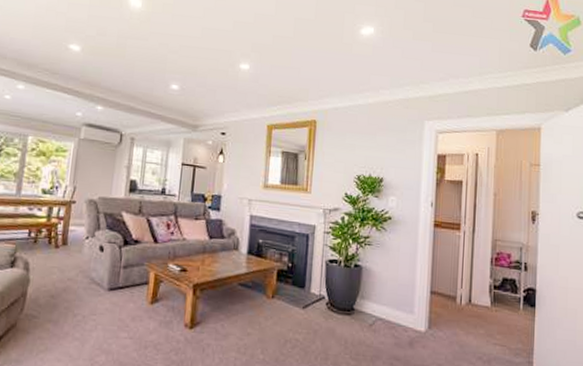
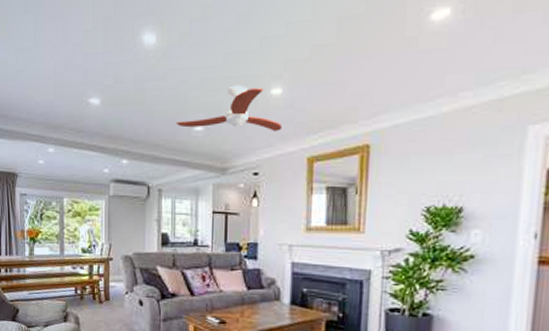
ceiling fan: none [153,55,248,100] -> present [175,85,283,132]

